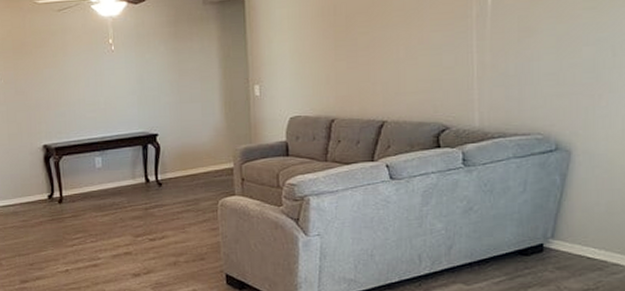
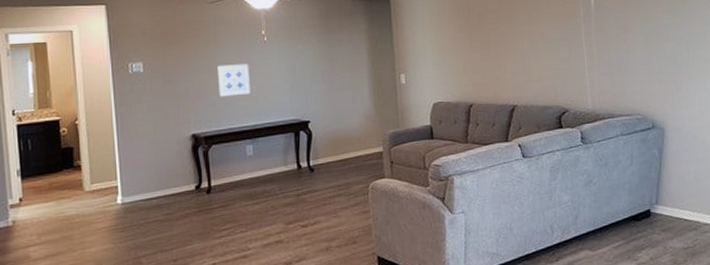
wall art: none [65,74,98,108] -> present [216,63,250,97]

